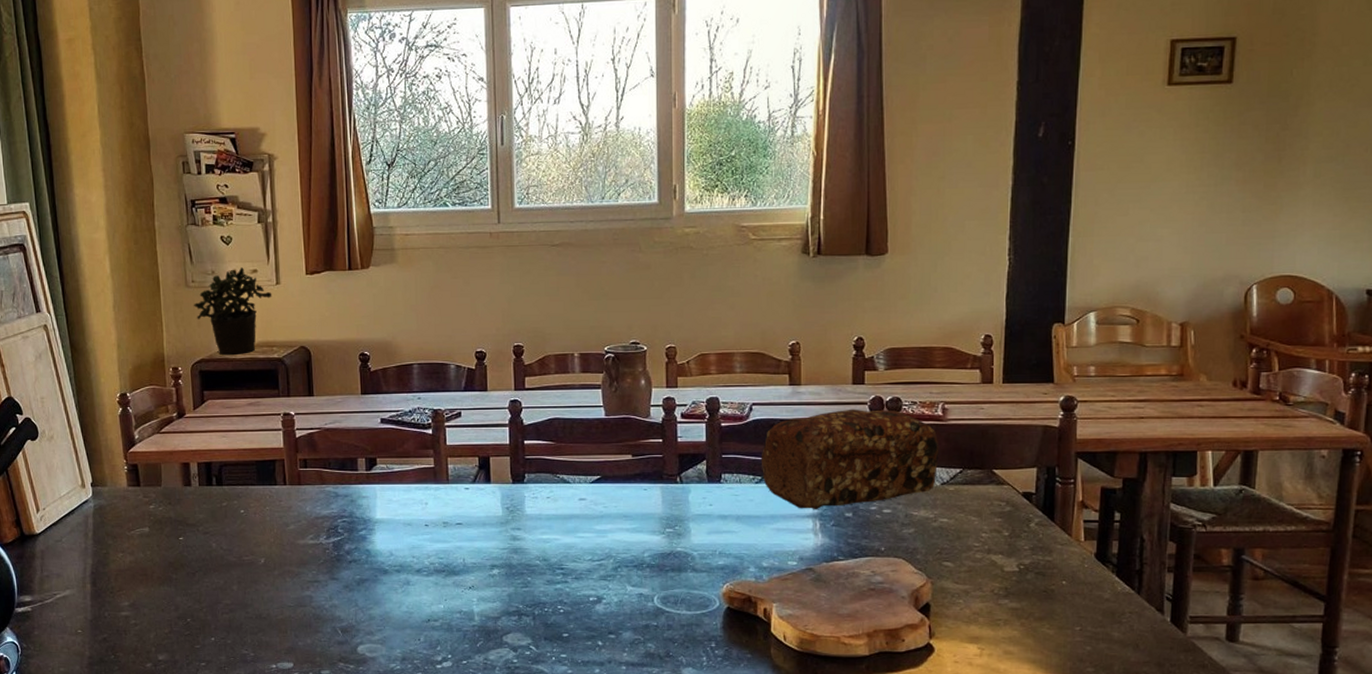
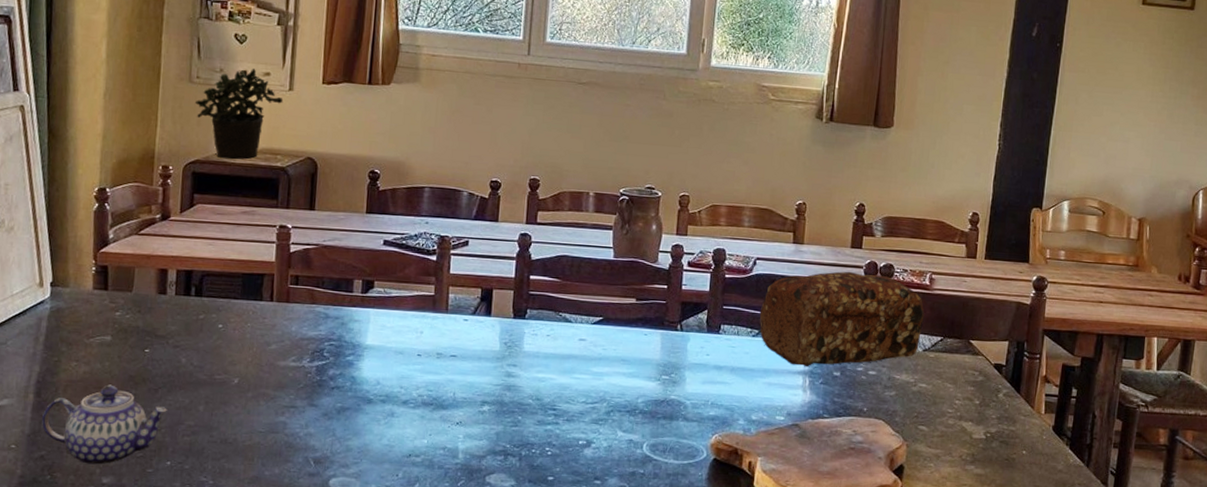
teapot: none [100,571,206,644] -> present [42,384,167,465]

